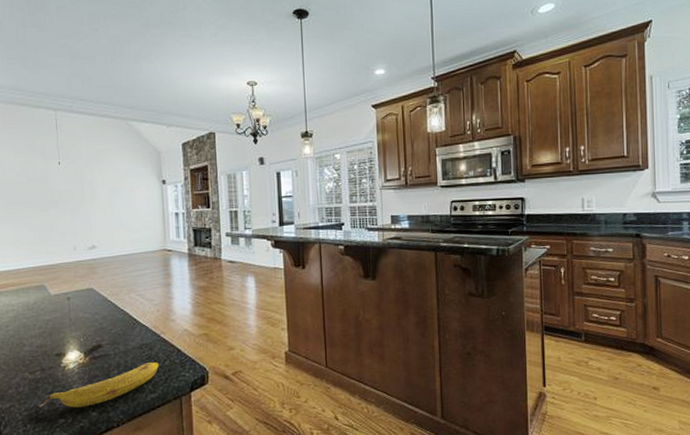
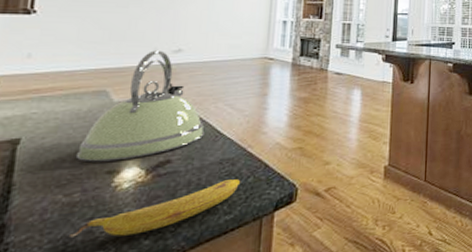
kettle: none [32,248,124,346] -> present [75,50,205,162]

